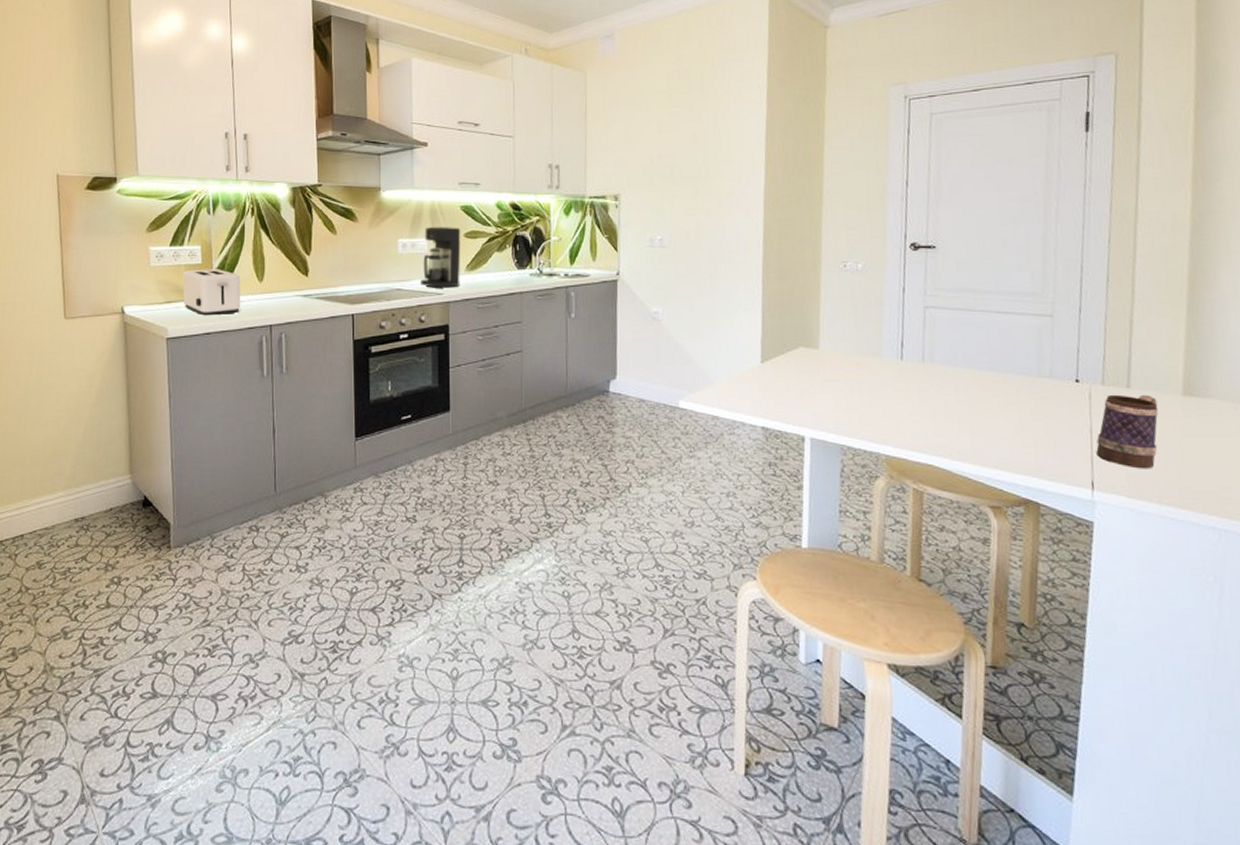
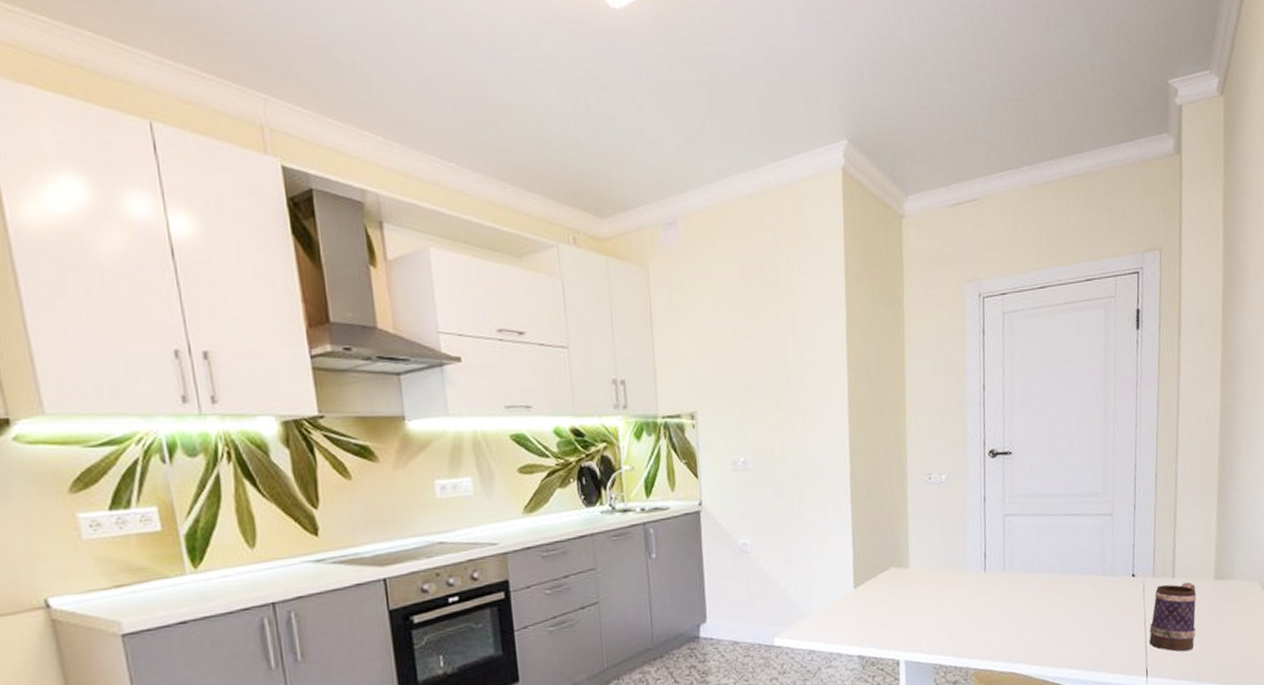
toaster: present [182,269,241,316] -> none [134,535,228,600]
coffee maker: present [421,227,461,288] -> none [467,461,518,538]

